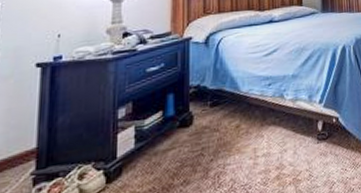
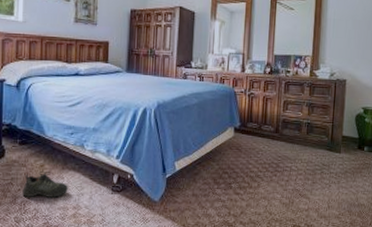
shoe: none [216,132,269,167] -> present [22,170,68,198]

